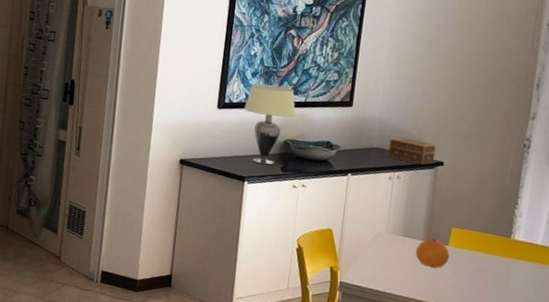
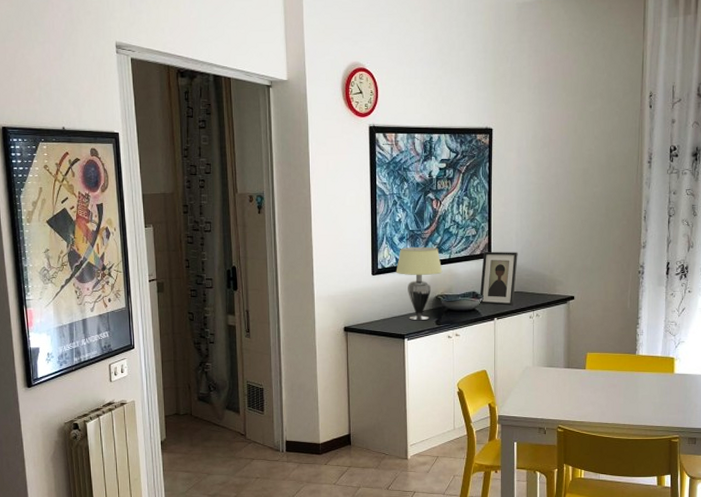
picture frame: none [333,99,384,163] -> present [479,251,518,306]
decorative box: present [388,137,437,165] -> none [526,279,567,301]
fruit: present [415,237,450,268] -> none [559,364,587,390]

